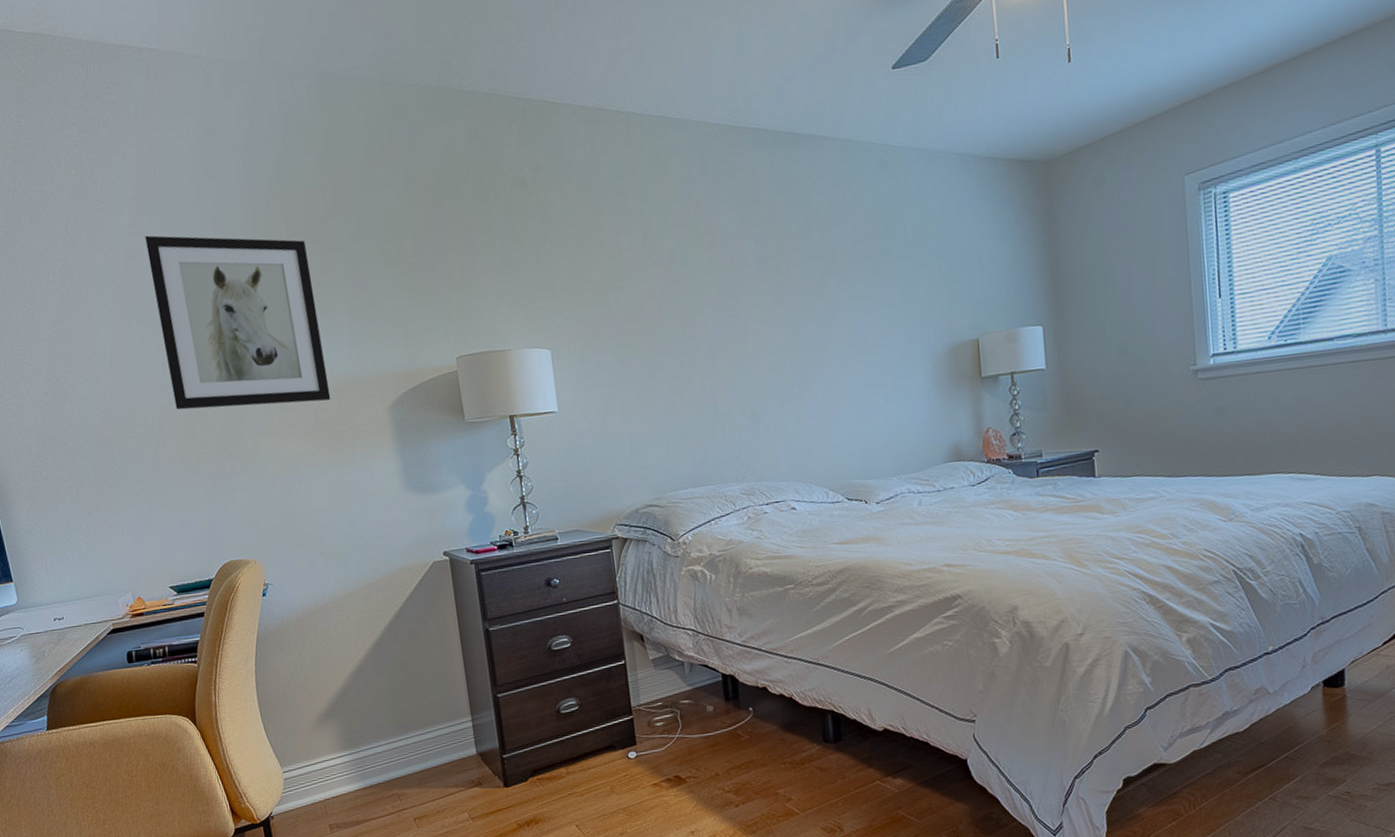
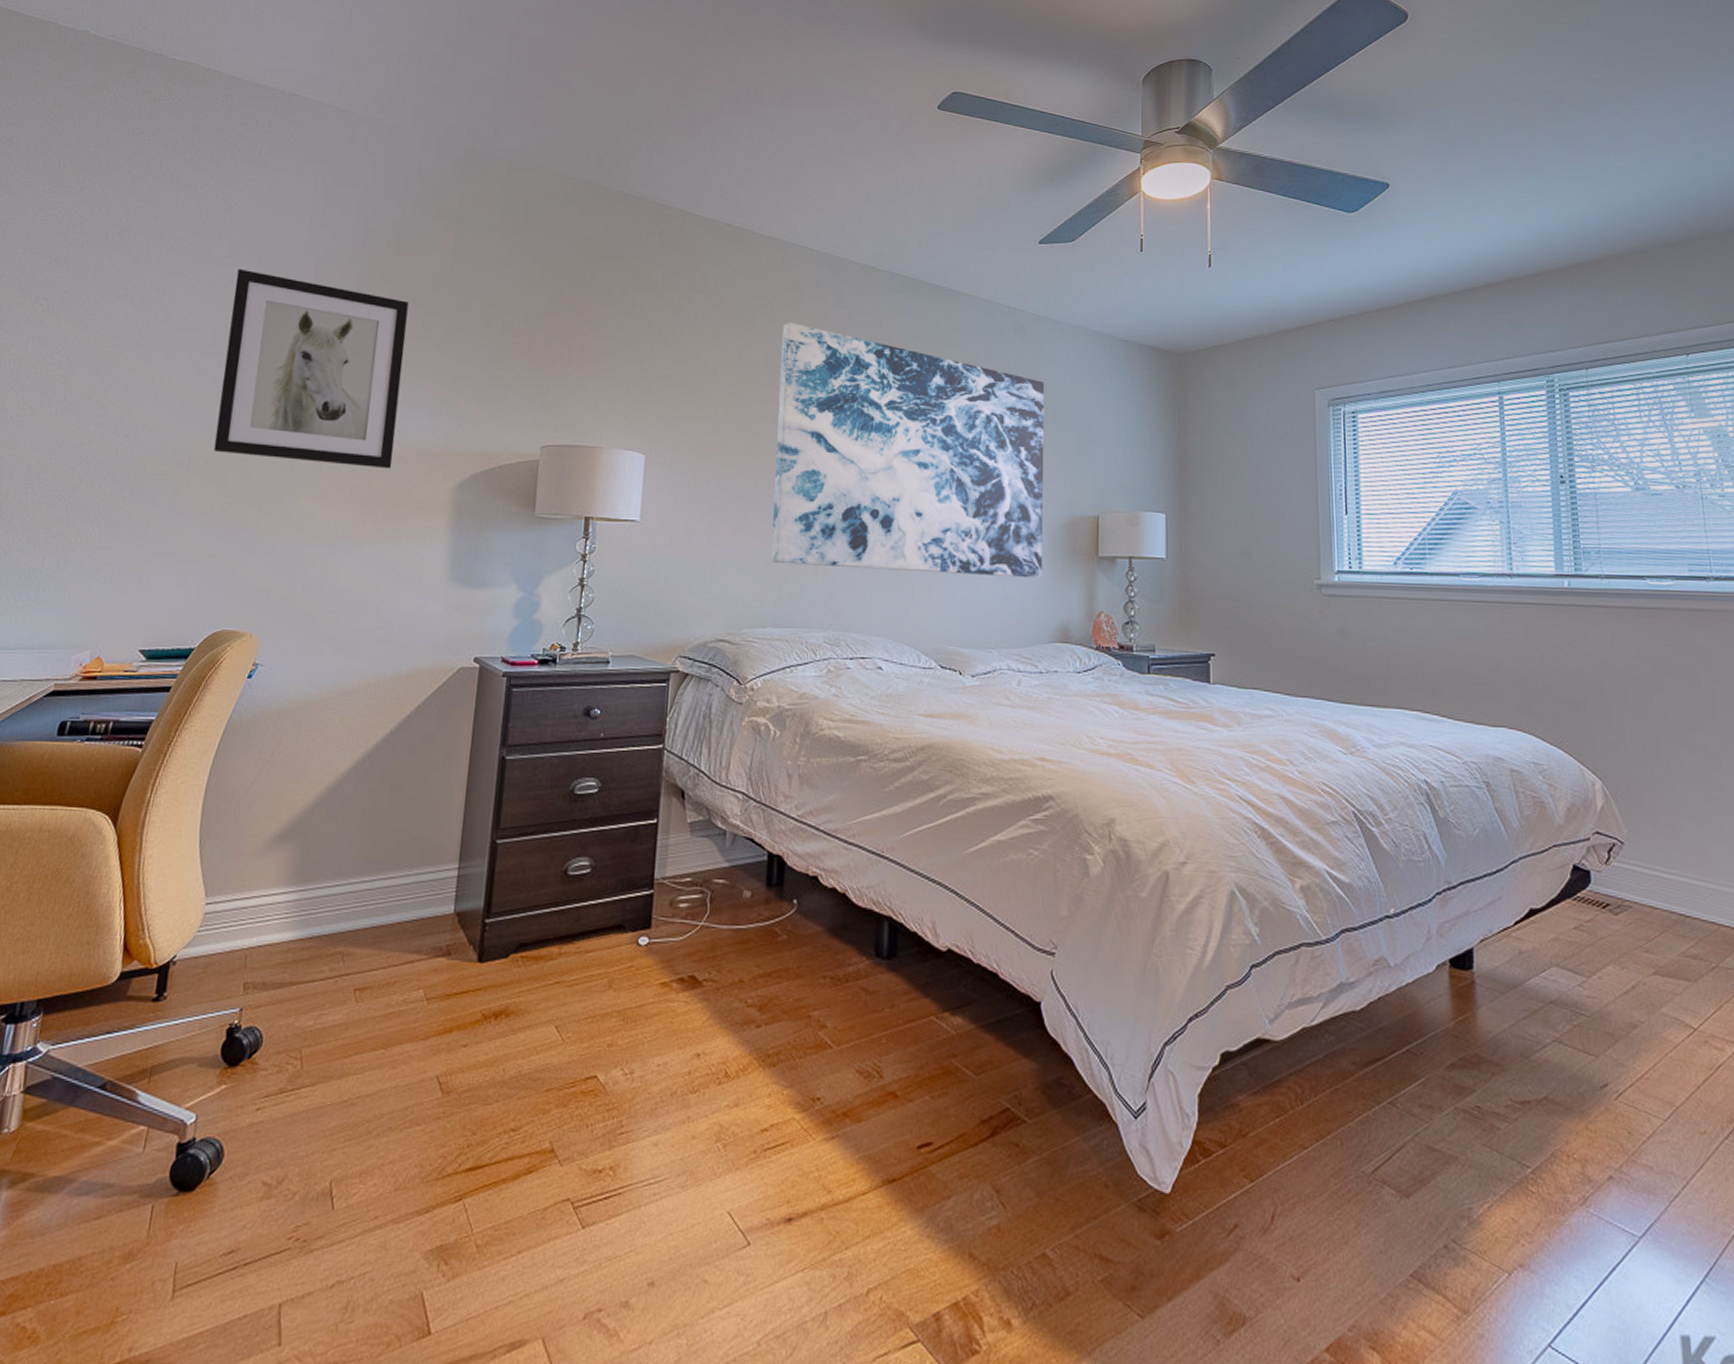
wall art: none [653,196,930,430] -> present [771,322,1045,578]

